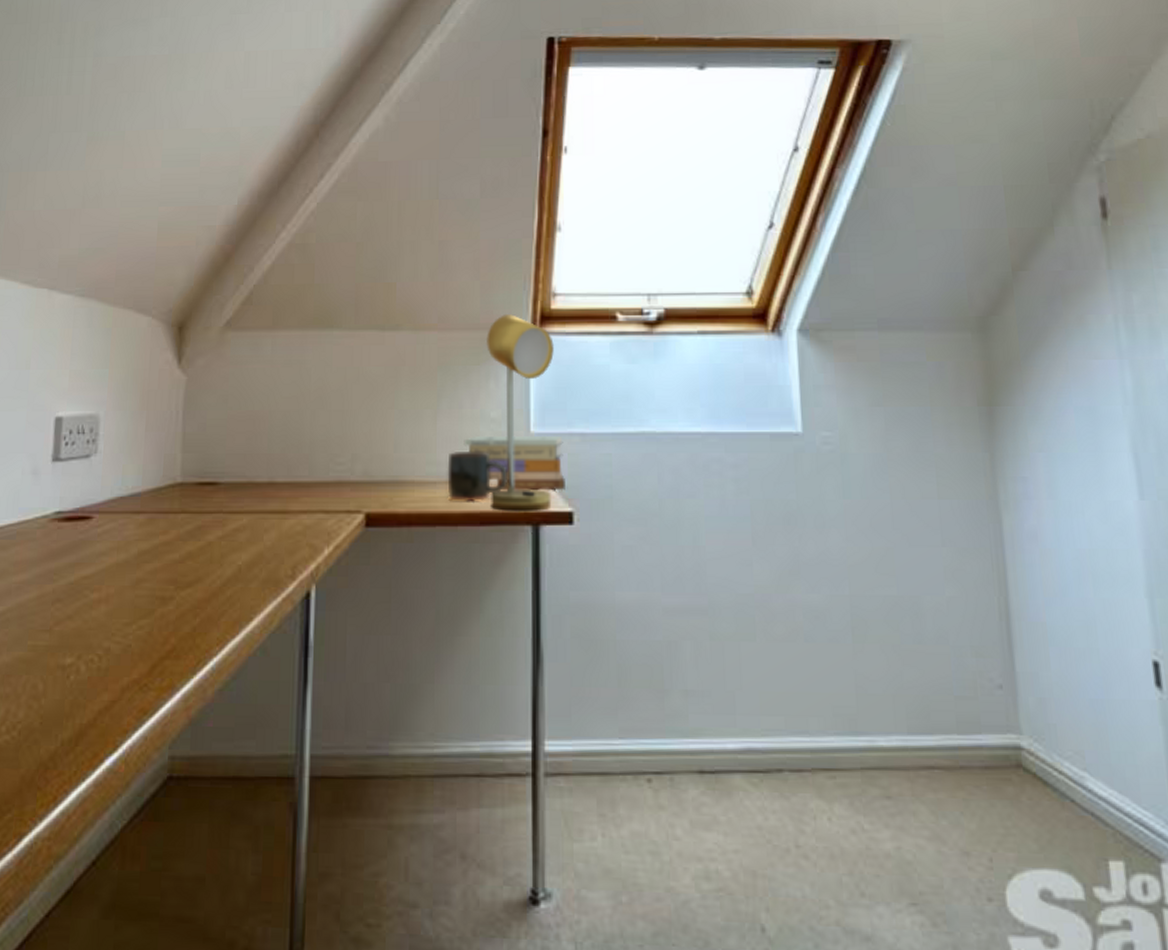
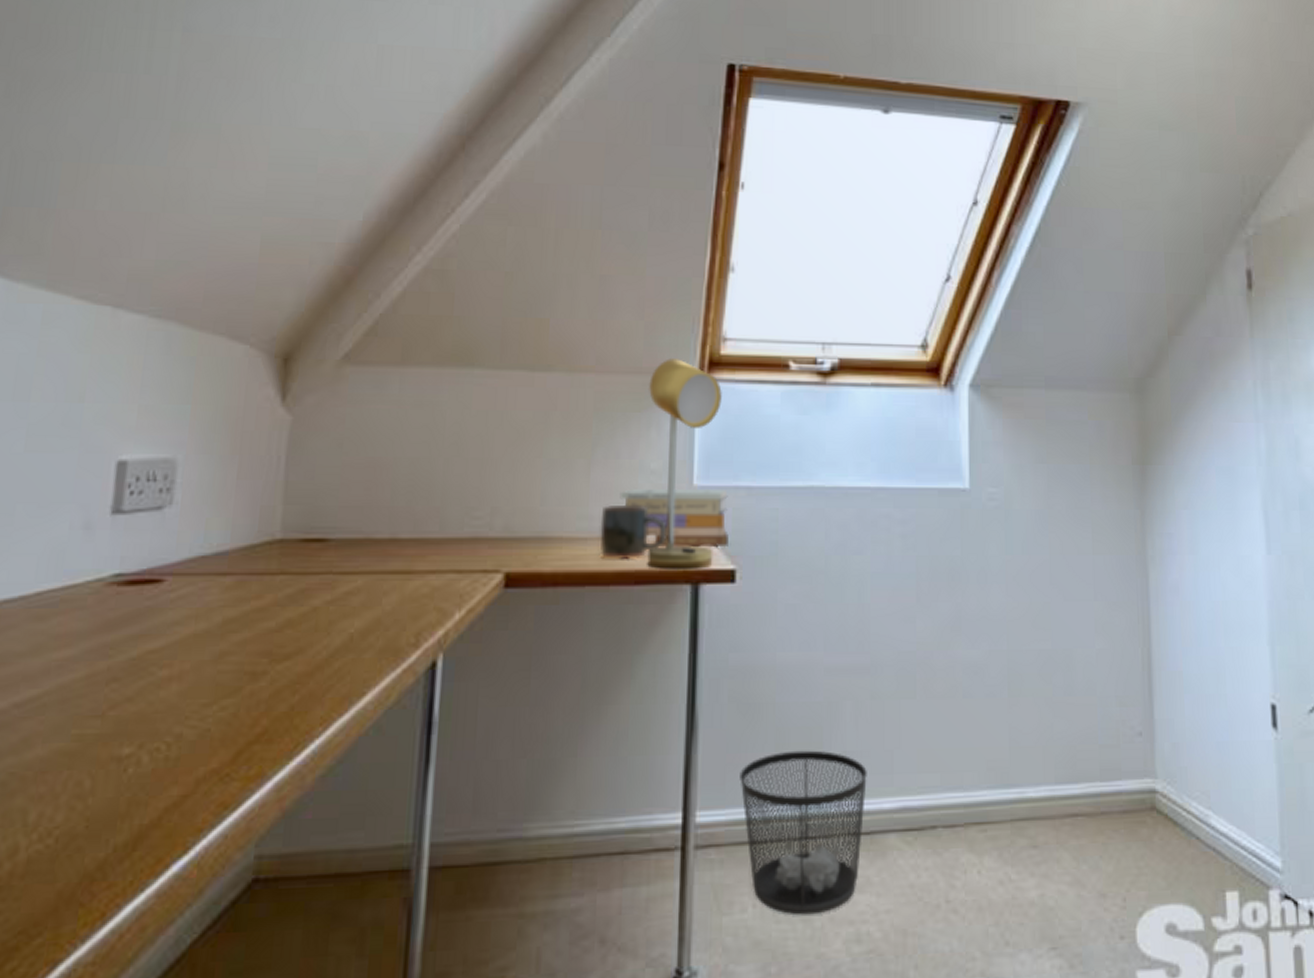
waste bin: none [584,687,710,849] -> present [740,750,867,916]

